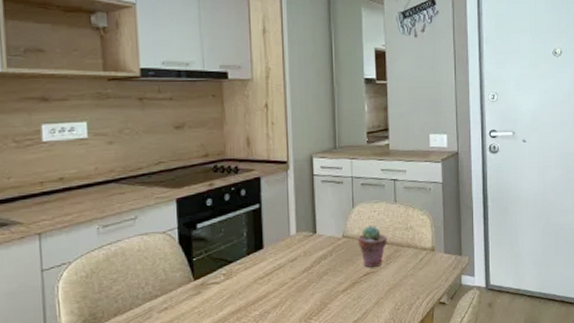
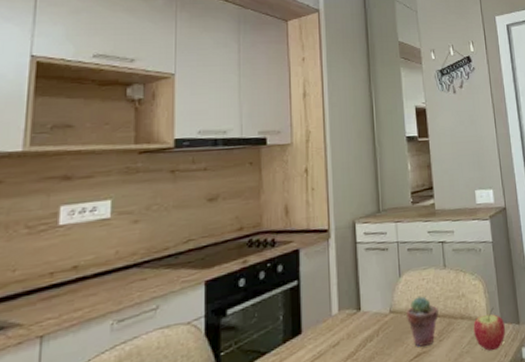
apple: none [418,239,449,276] -> present [473,307,506,351]

